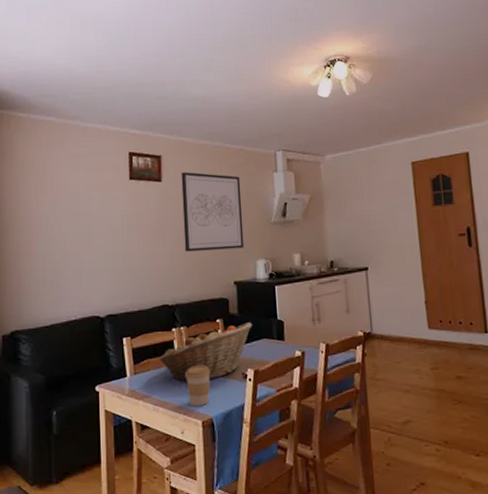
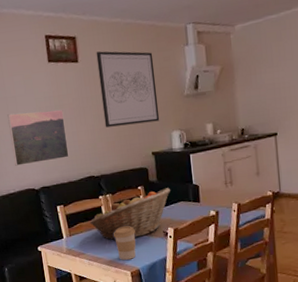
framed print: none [79,229,143,289] -> present [7,109,70,166]

